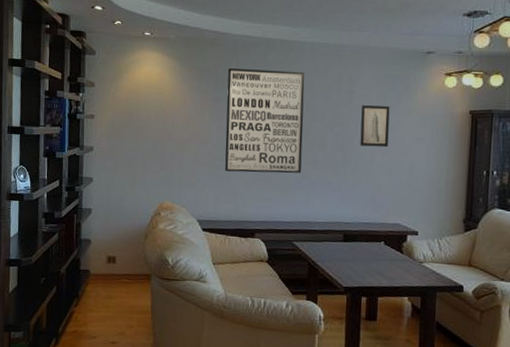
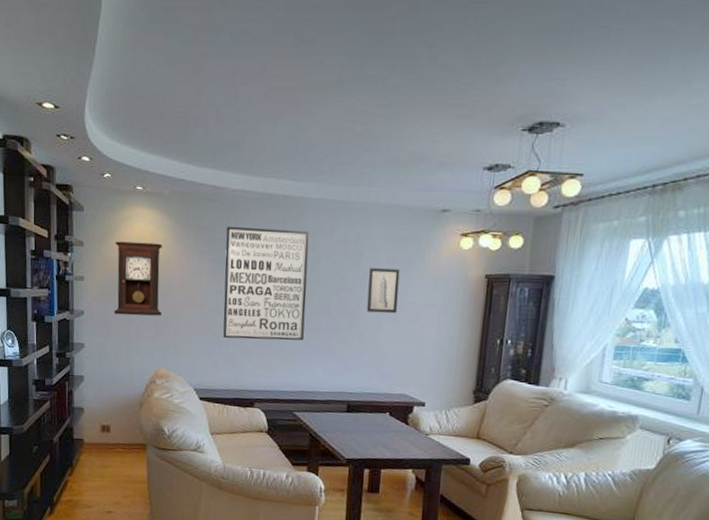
pendulum clock: none [121,82,168,152] -> present [113,241,162,316]

